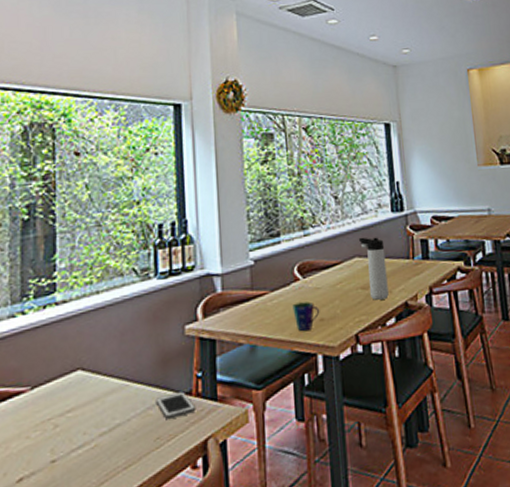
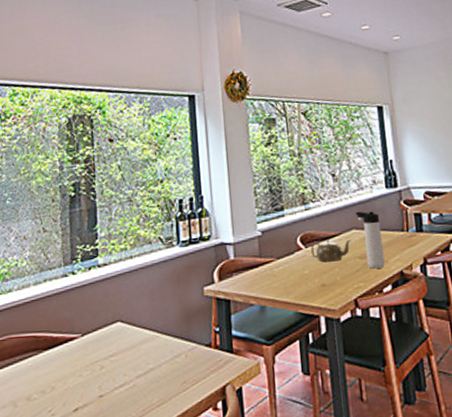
cell phone: present [155,391,196,419] -> none [181,344,216,367]
cup: present [292,301,320,331] -> none [296,269,322,295]
teapot: none [309,268,354,294] -> present [311,239,351,262]

